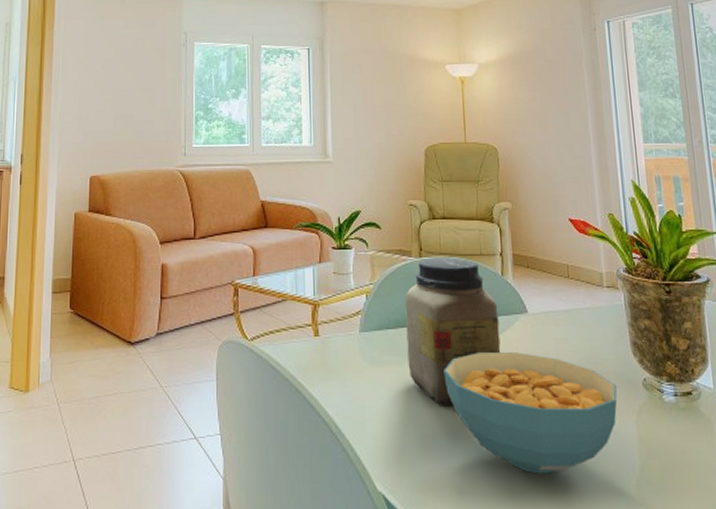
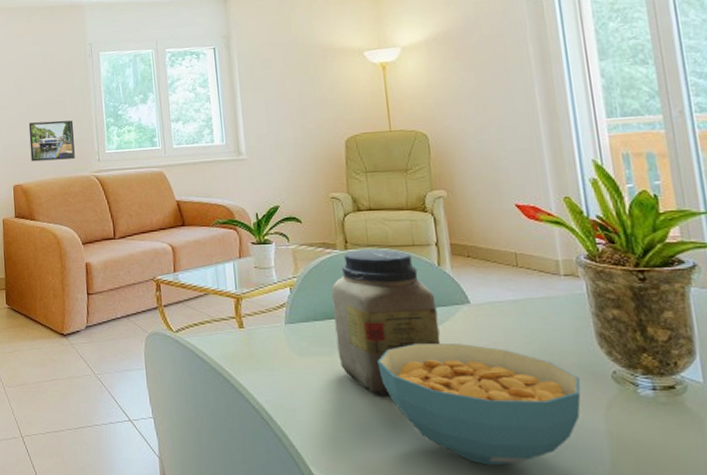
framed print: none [112,109,161,152] -> present [28,120,75,162]

